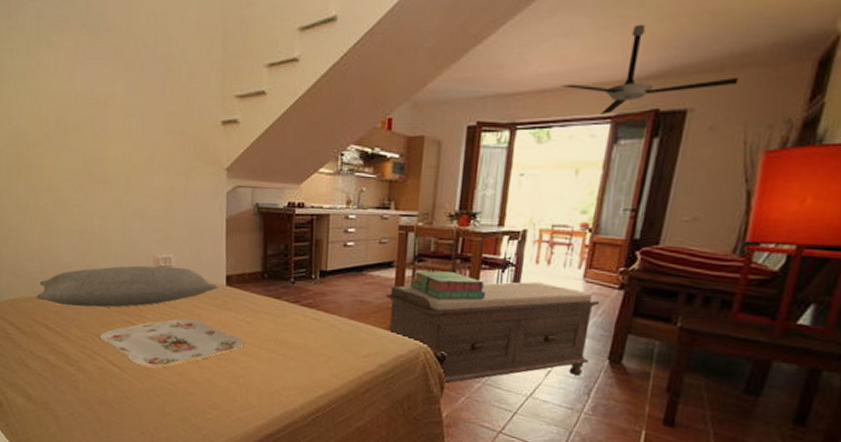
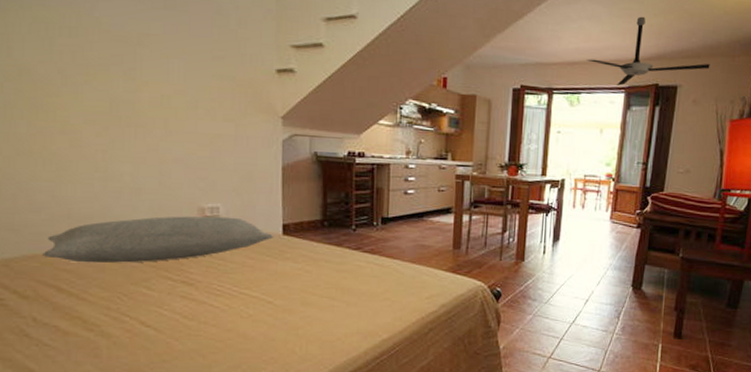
serving tray: present [99,318,244,368] -> none [128,270,303,326]
bench: present [386,281,599,384] -> none [446,223,622,318]
stack of books: present [411,270,486,300] -> none [468,215,534,242]

